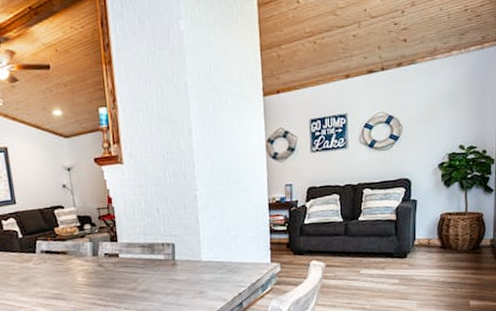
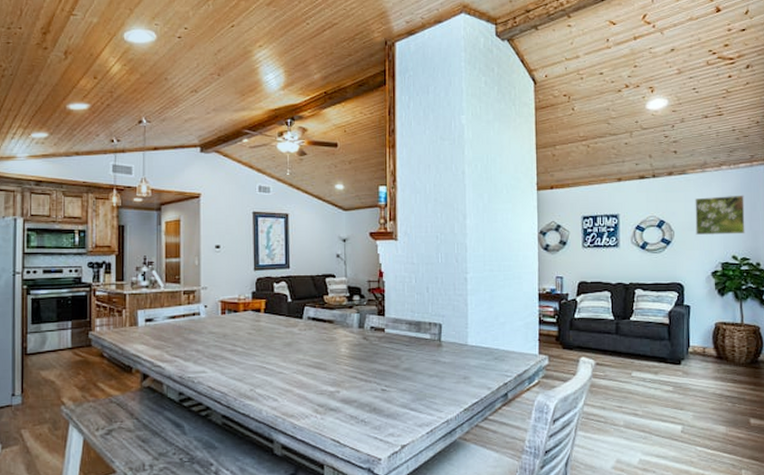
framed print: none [424,80,474,127] -> present [695,195,745,235]

